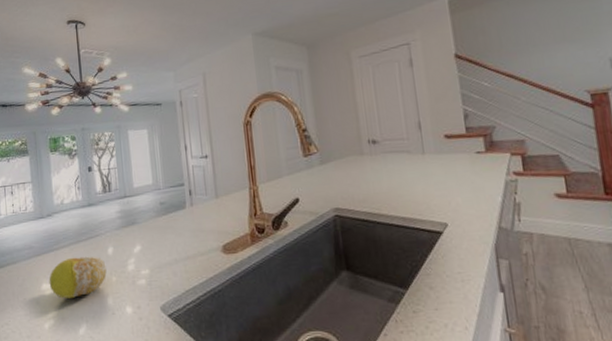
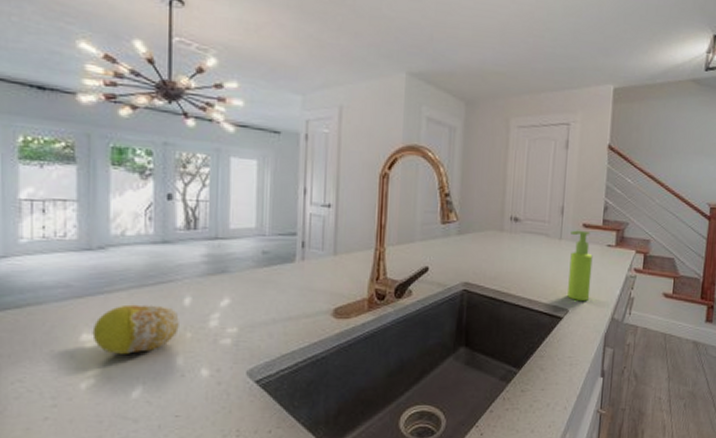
soap dispenser: none [433,141,469,213] -> present [567,230,593,301]

